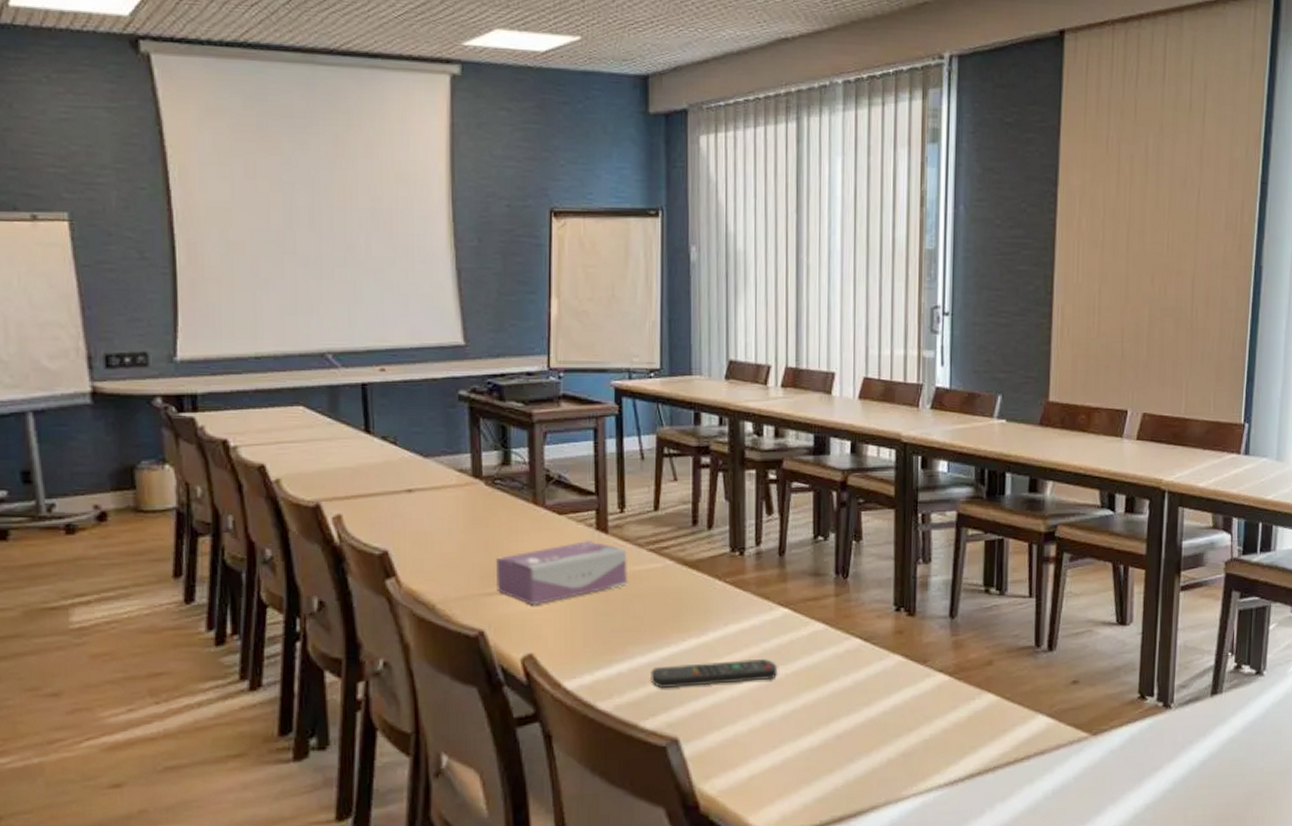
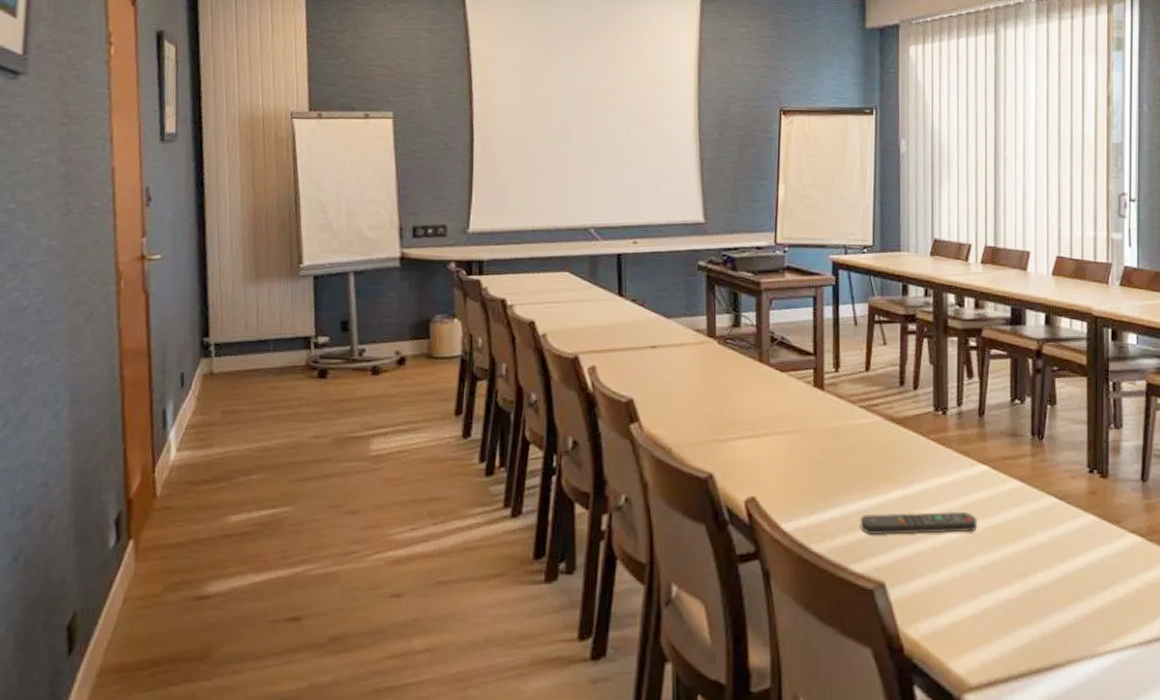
tissue box: present [495,540,628,606] -> none [724,395,841,453]

